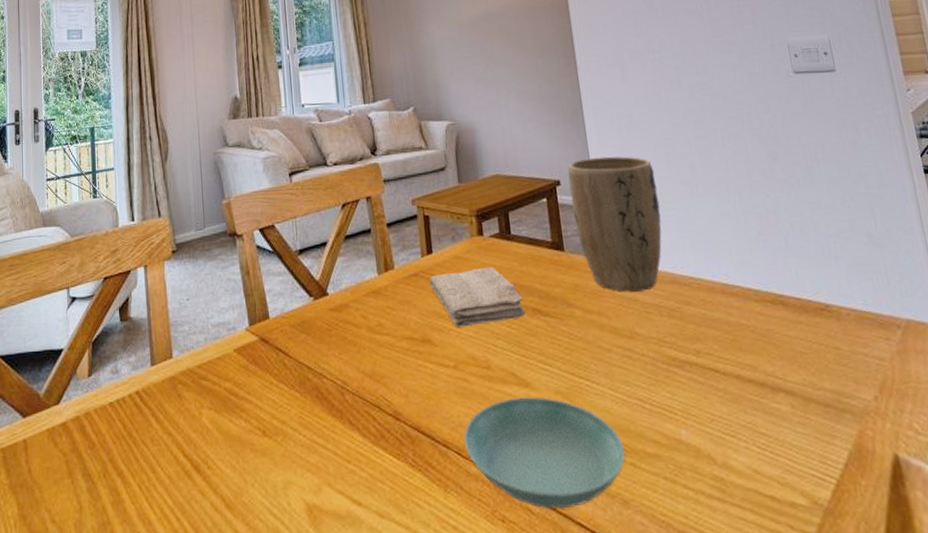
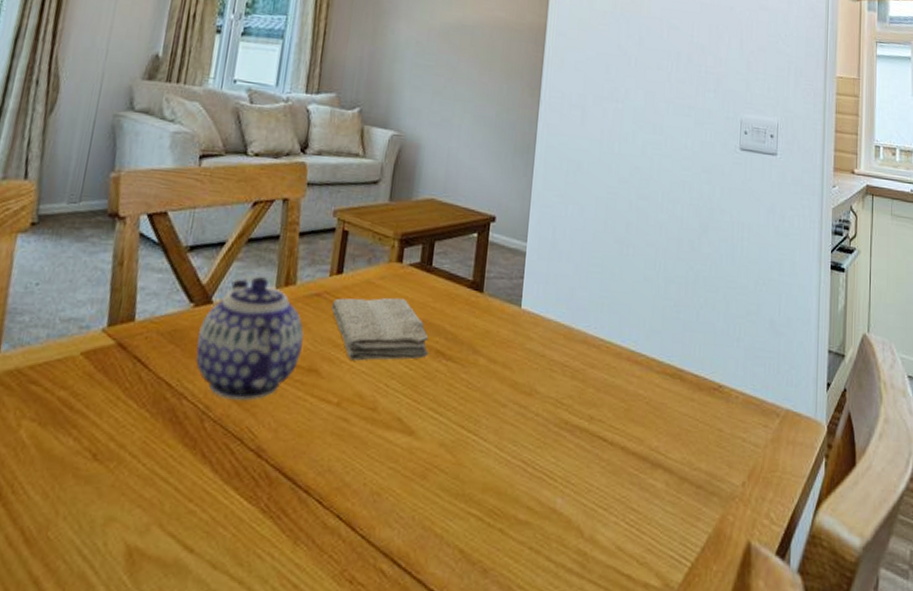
teapot: none [322,267,414,374] -> present [195,277,304,401]
saucer: present [463,396,626,510] -> none [328,445,496,573]
plant pot: present [568,156,662,292] -> none [500,198,591,347]

